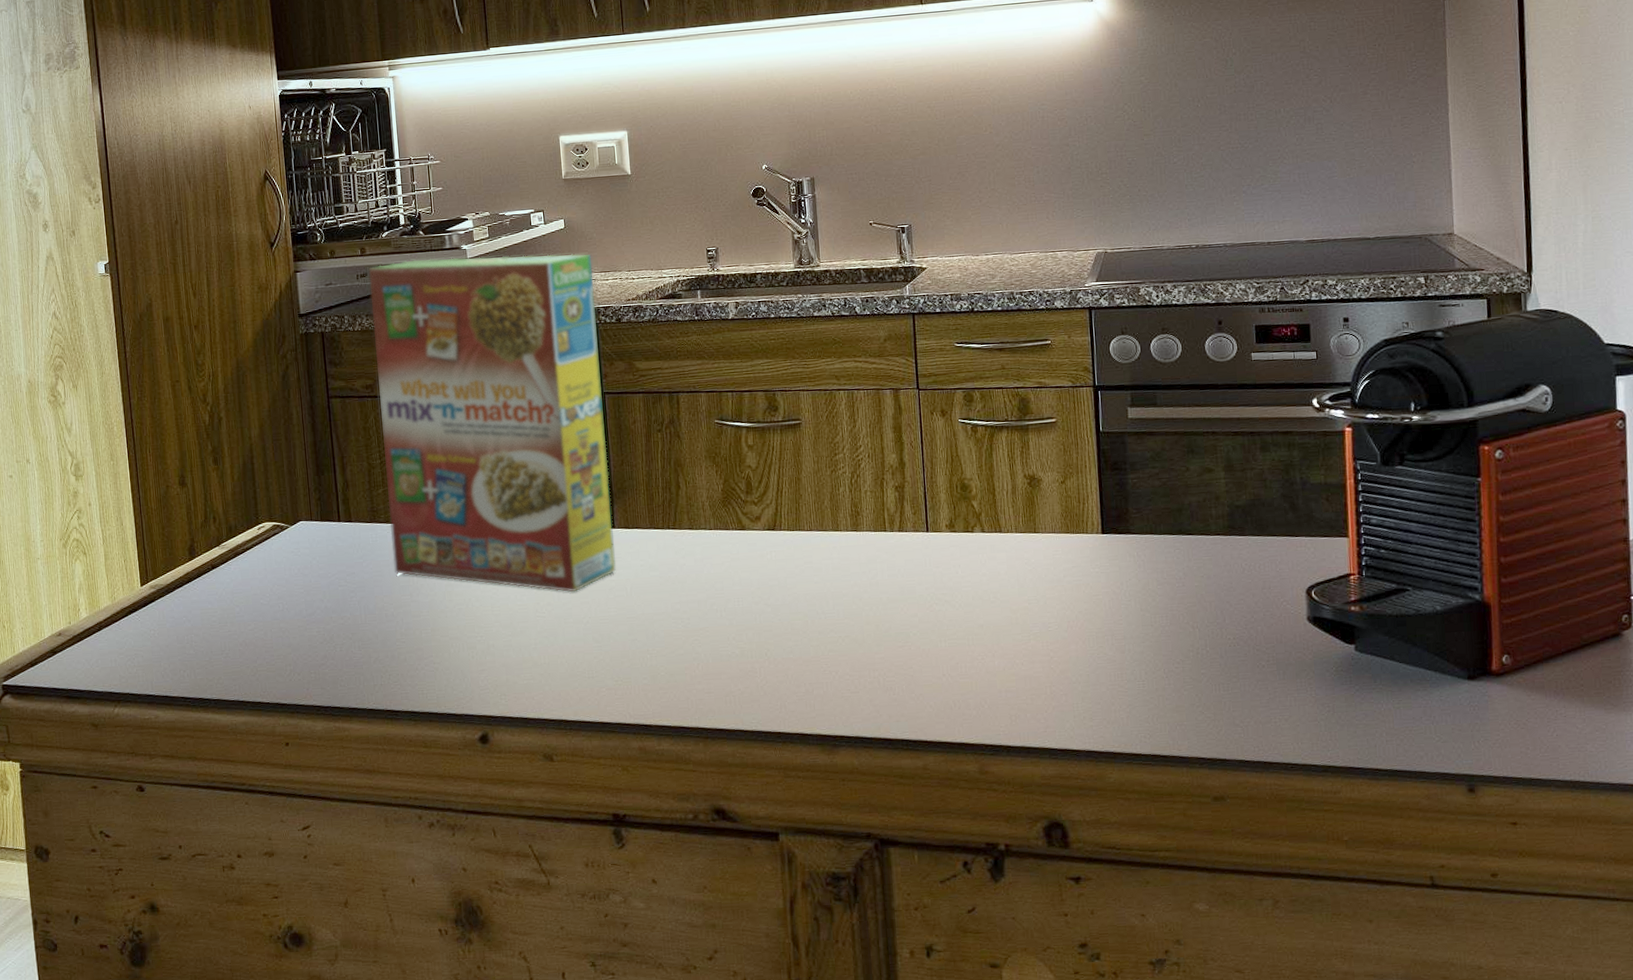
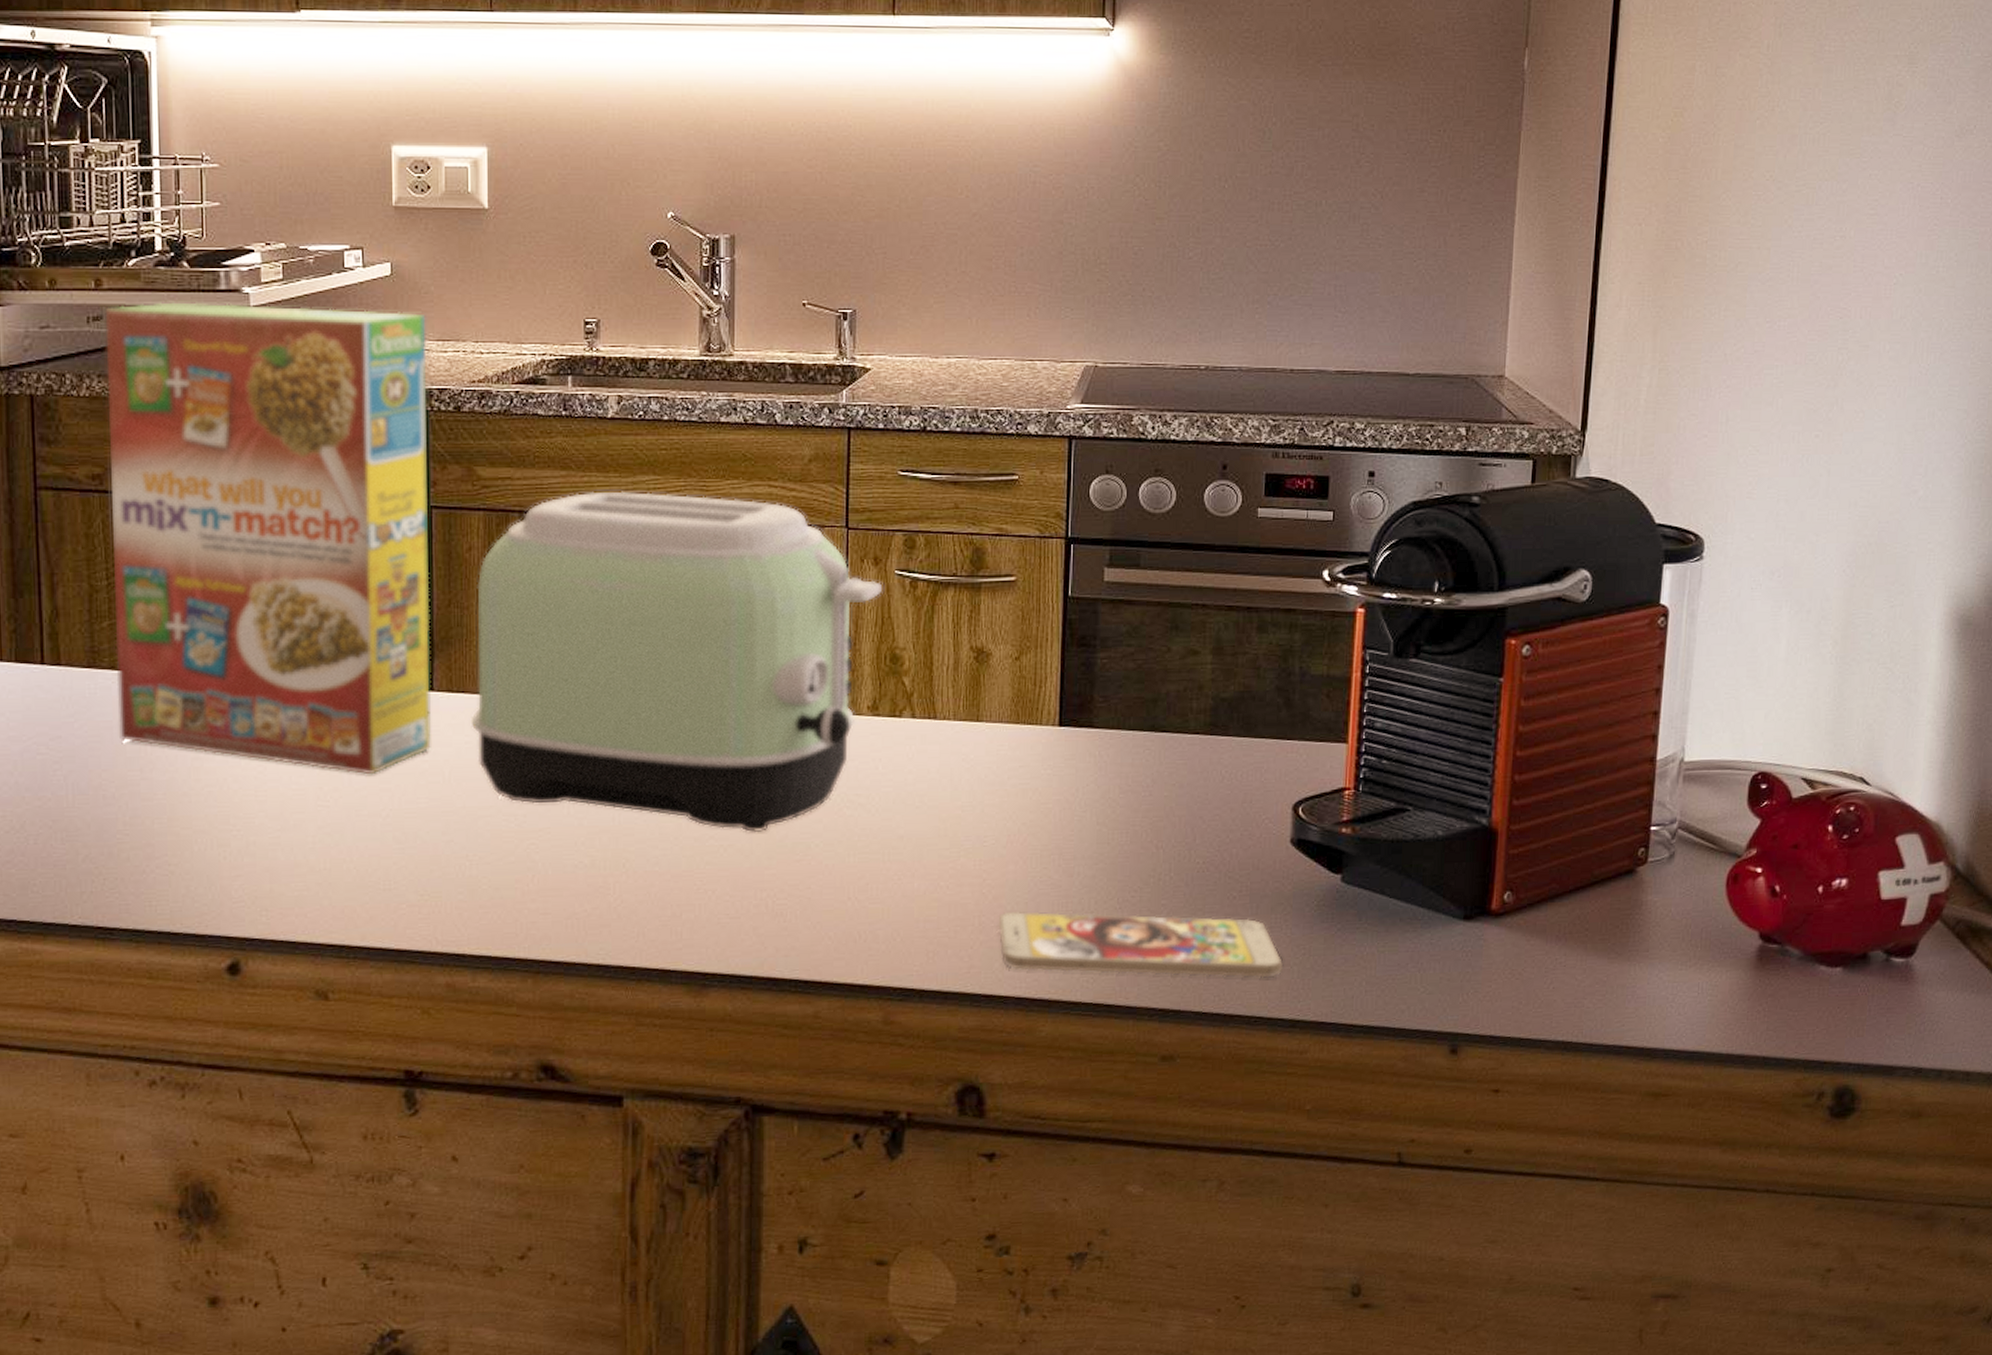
toaster: none [641,372,949,626] -> present [470,491,882,832]
smartphone: none [1066,681,1311,732] -> present [998,911,1283,978]

